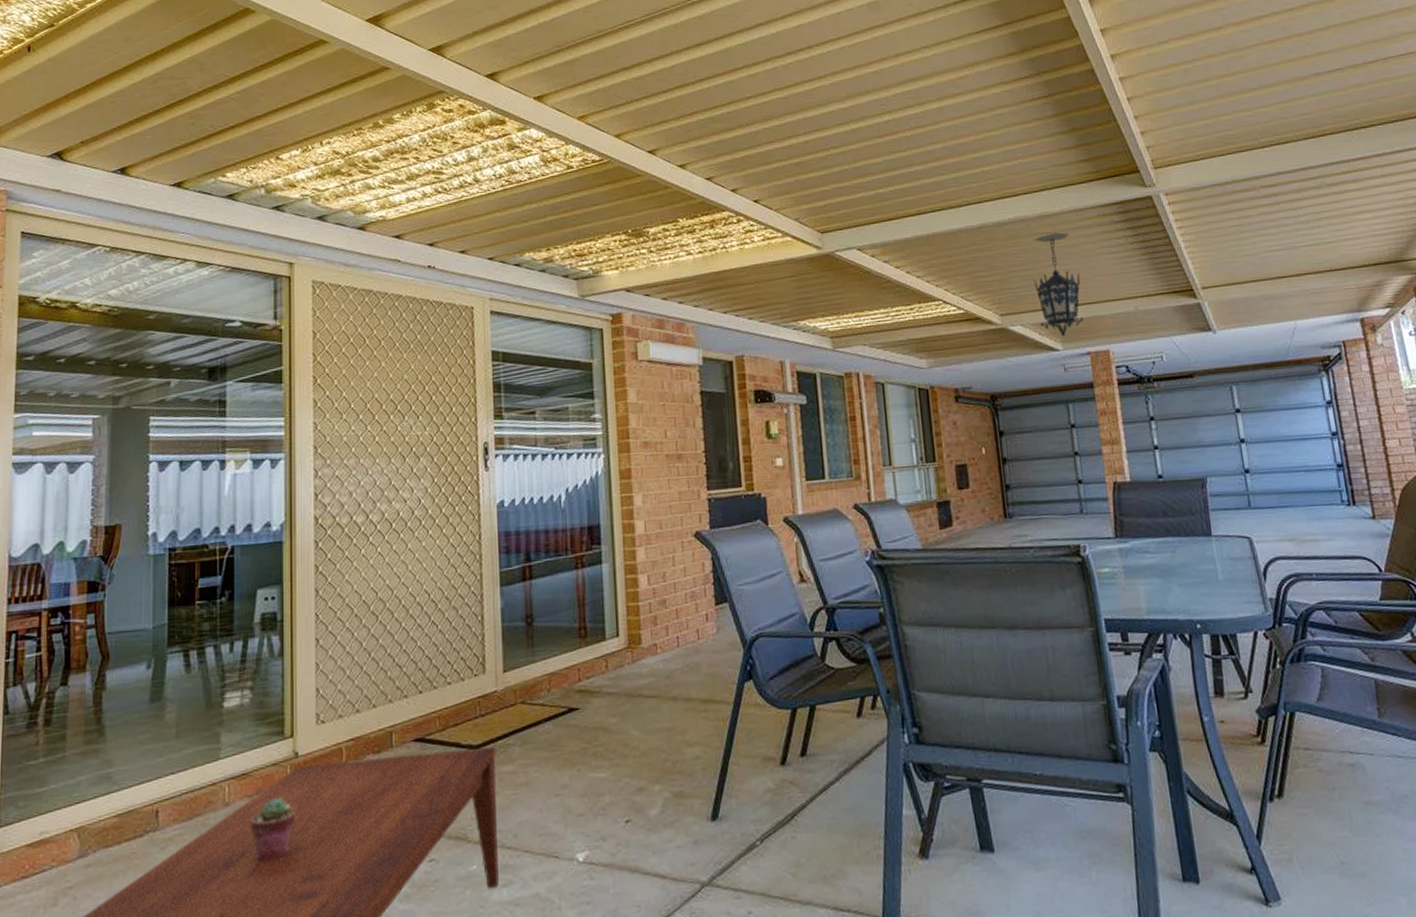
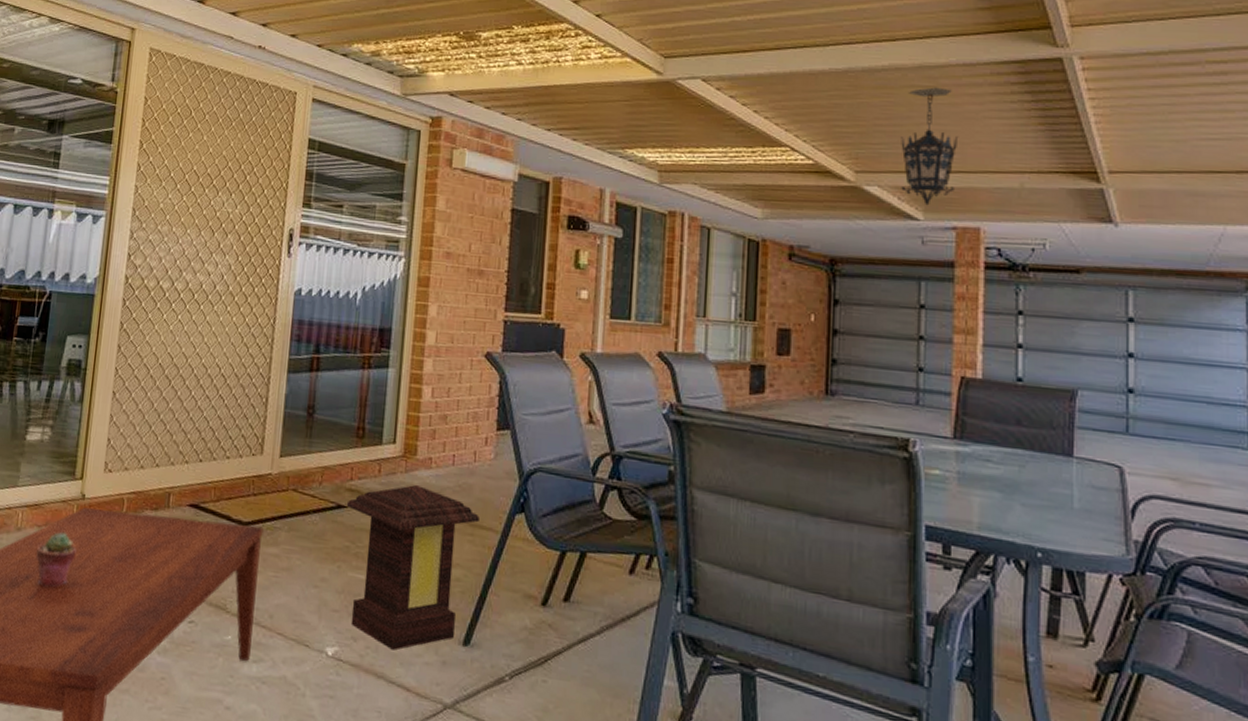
lantern: none [577,673,711,841] -> present [346,485,479,650]

